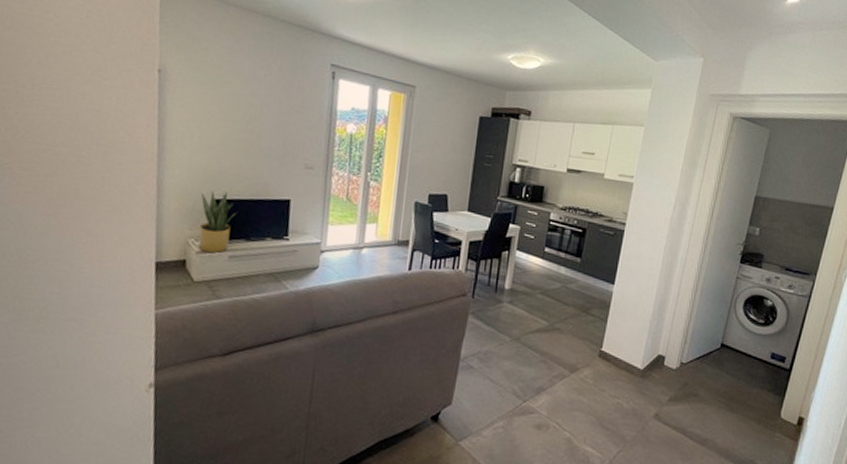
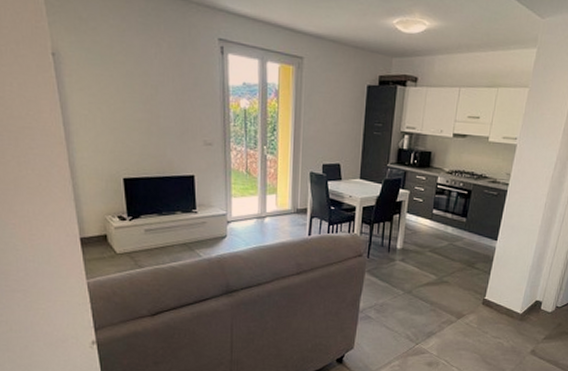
planter: present [198,191,236,254] -> none [112,170,146,228]

